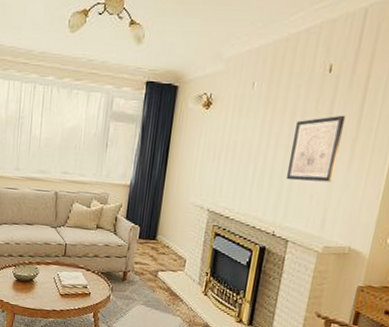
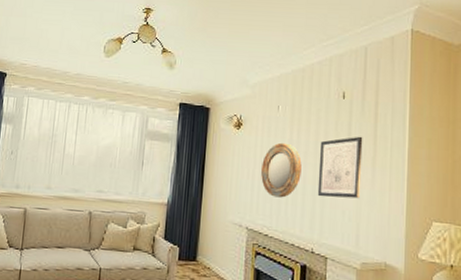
home mirror: none [227,123,273,181] -> present [261,142,302,198]

